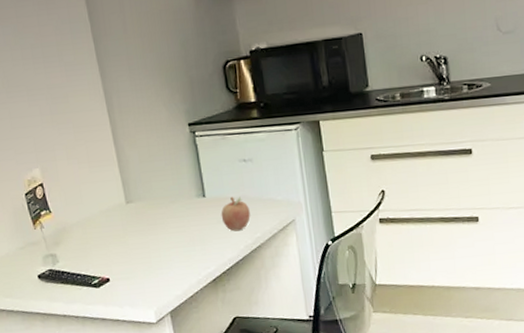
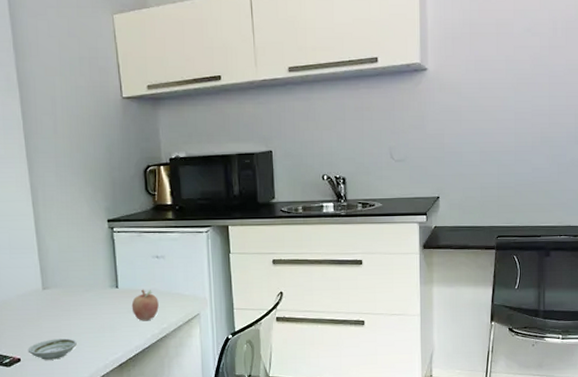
saucer: none [116,254,167,279] -> present [28,338,77,360]

